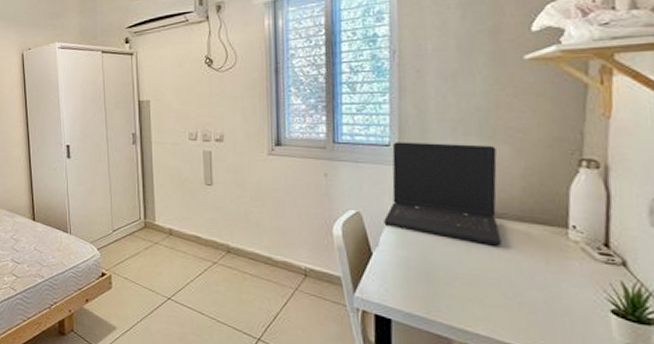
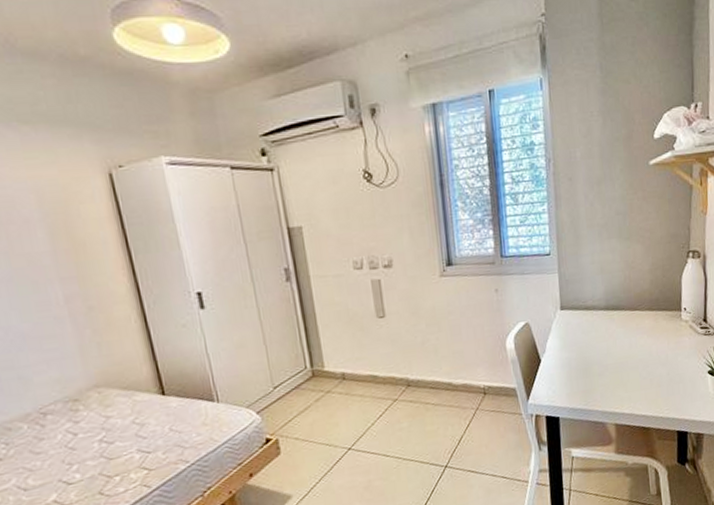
laptop: present [384,142,501,246] -> none [549,246,638,335]

